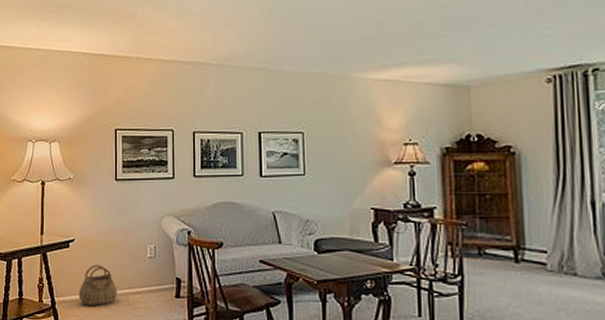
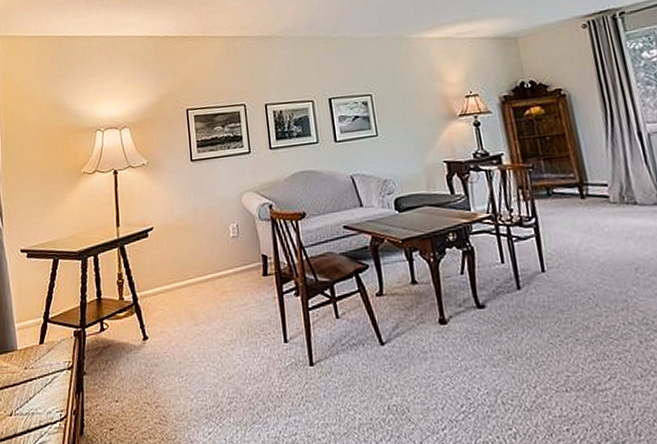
basket: present [78,264,117,307] -> none [161,251,203,297]

